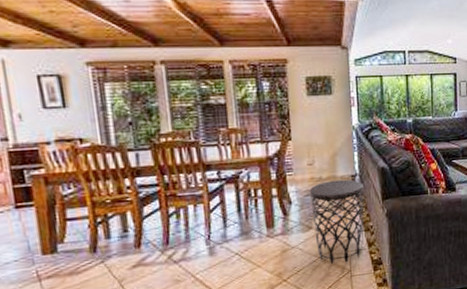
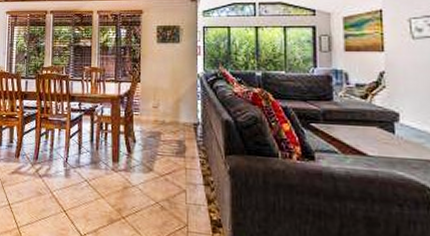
side table: present [310,179,364,264] -> none [153,125,205,216]

